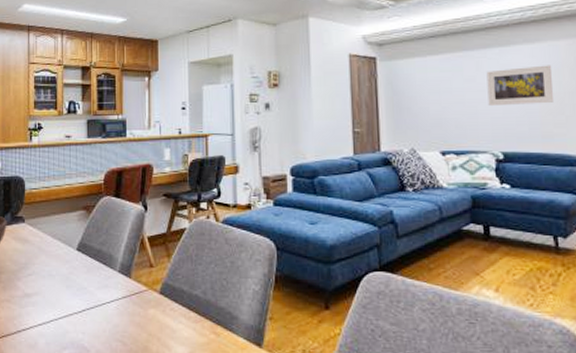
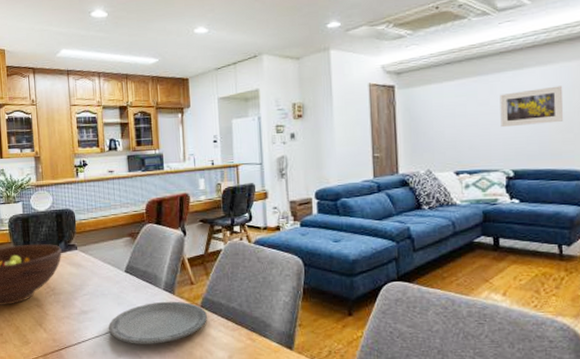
plate: none [54,285,166,336] -> present [109,301,207,344]

